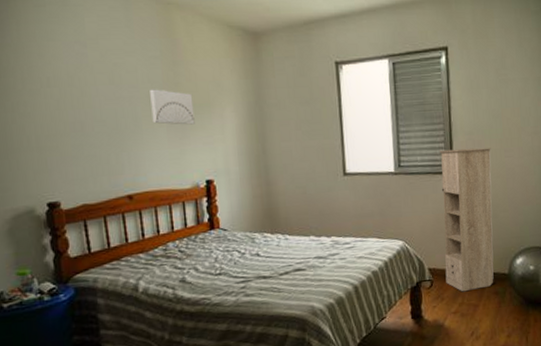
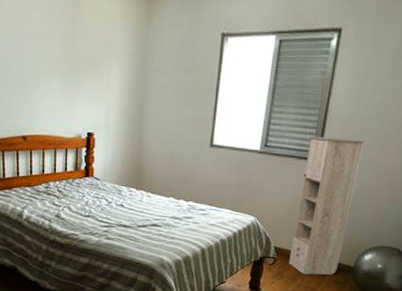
wall art: present [150,89,195,125] -> none [49,43,86,80]

